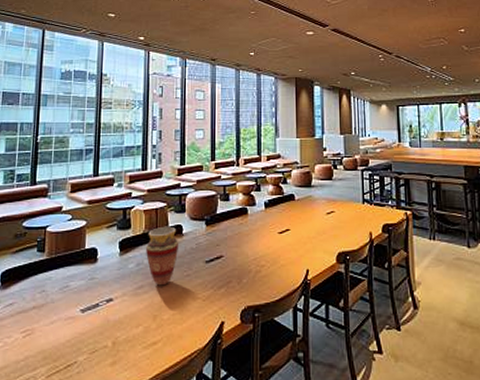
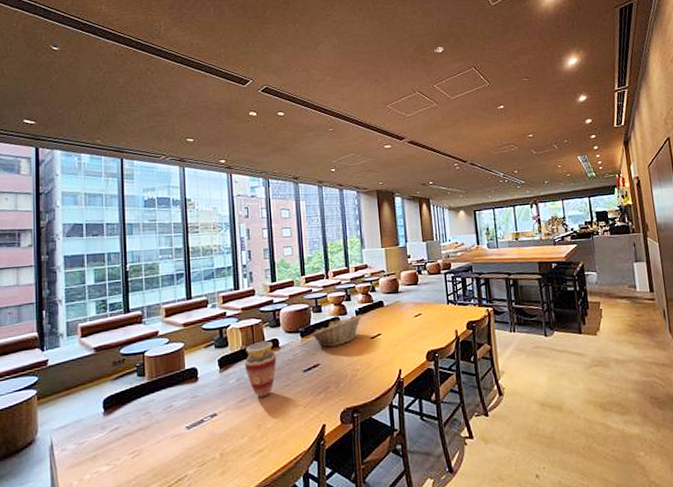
fruit basket: none [217,206,271,239] -> present [311,314,362,347]

